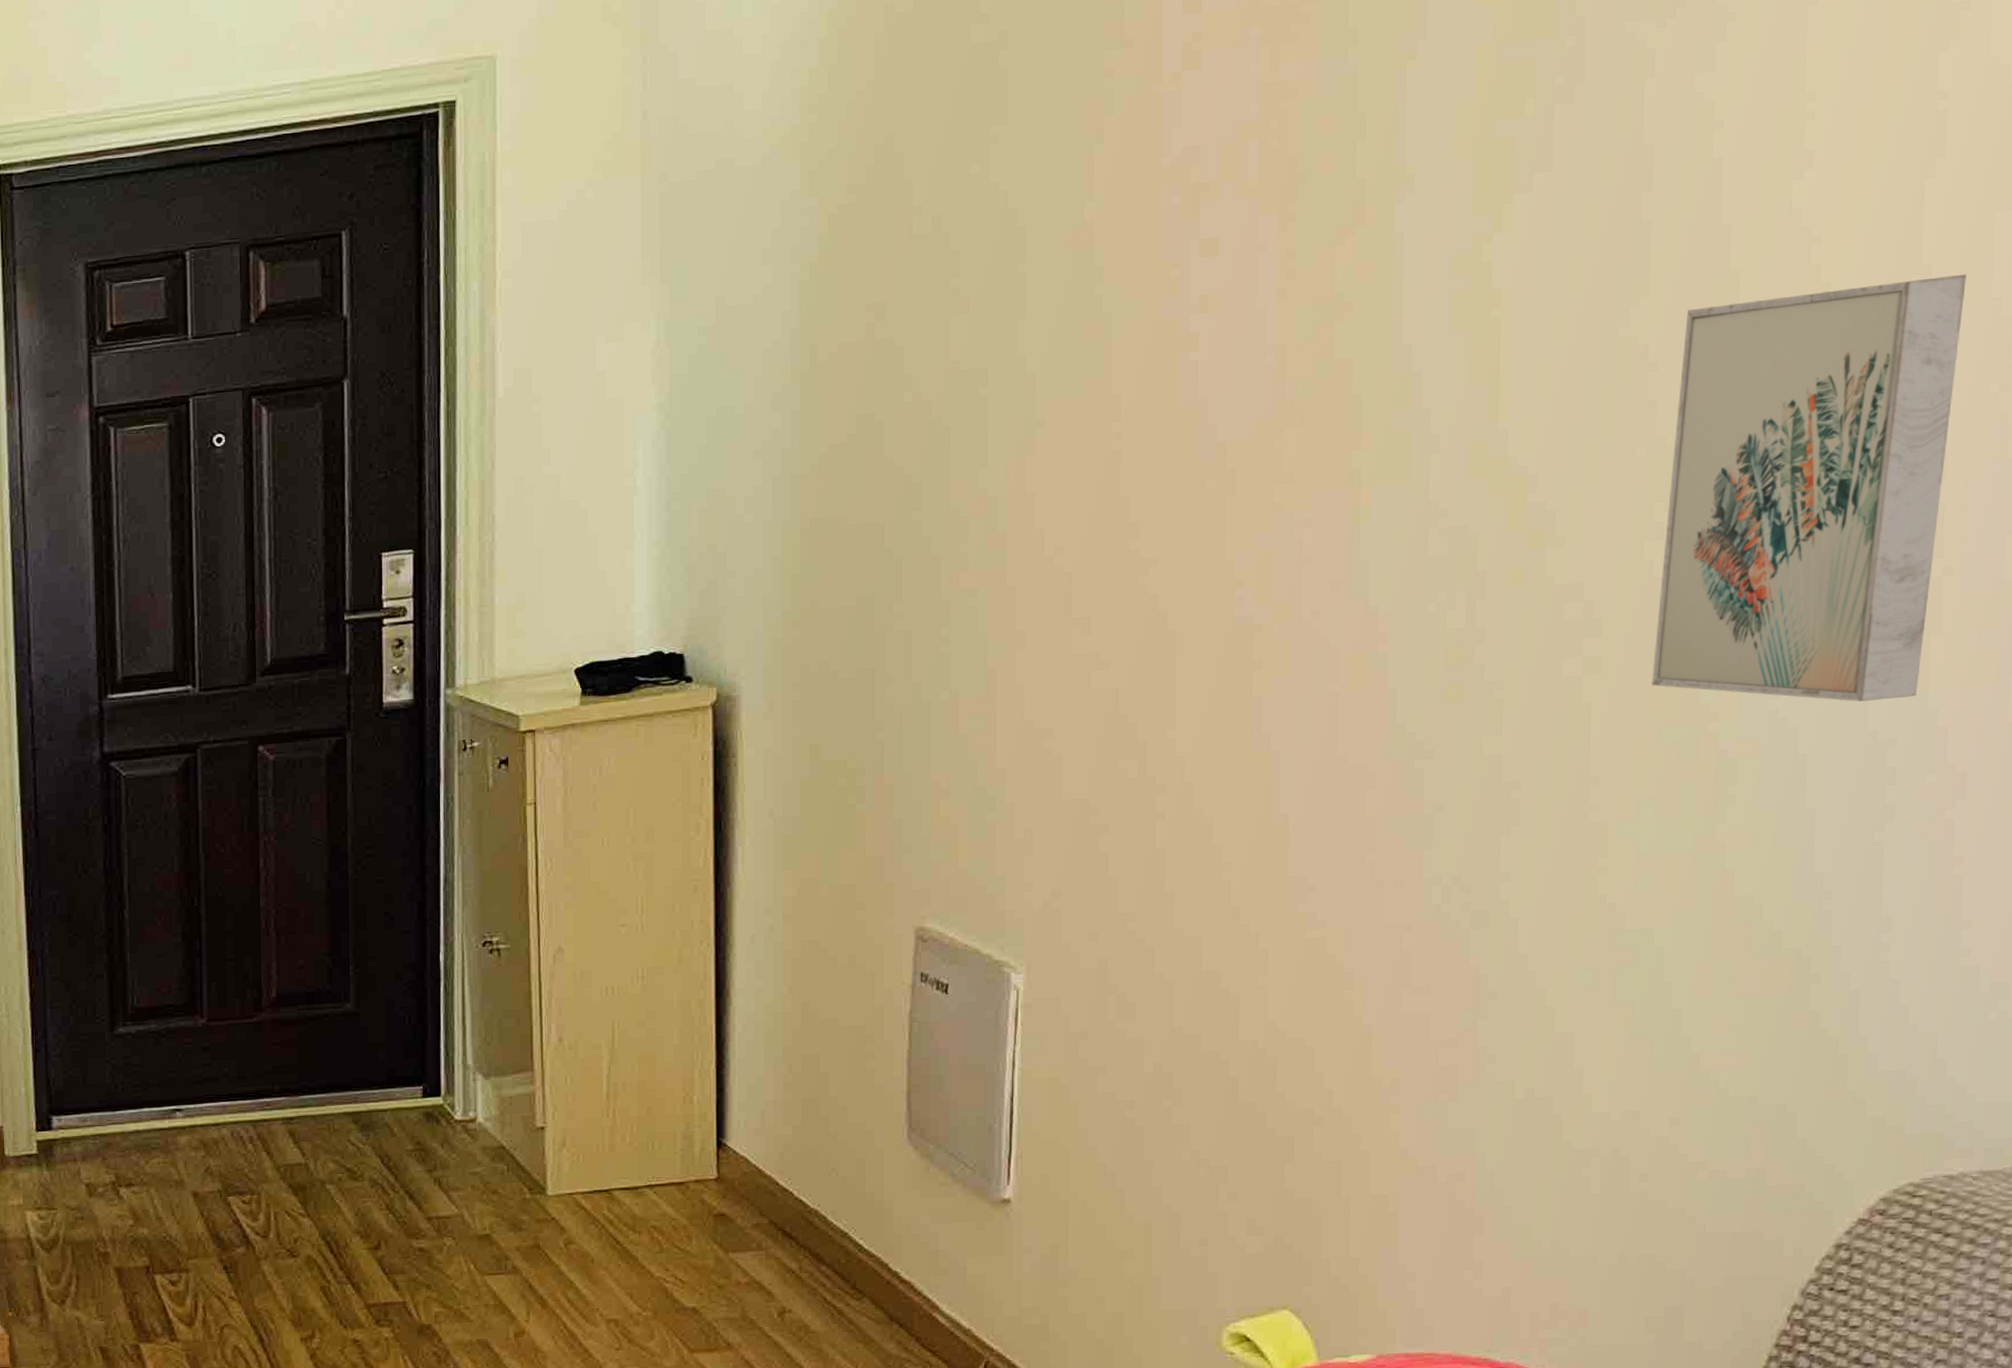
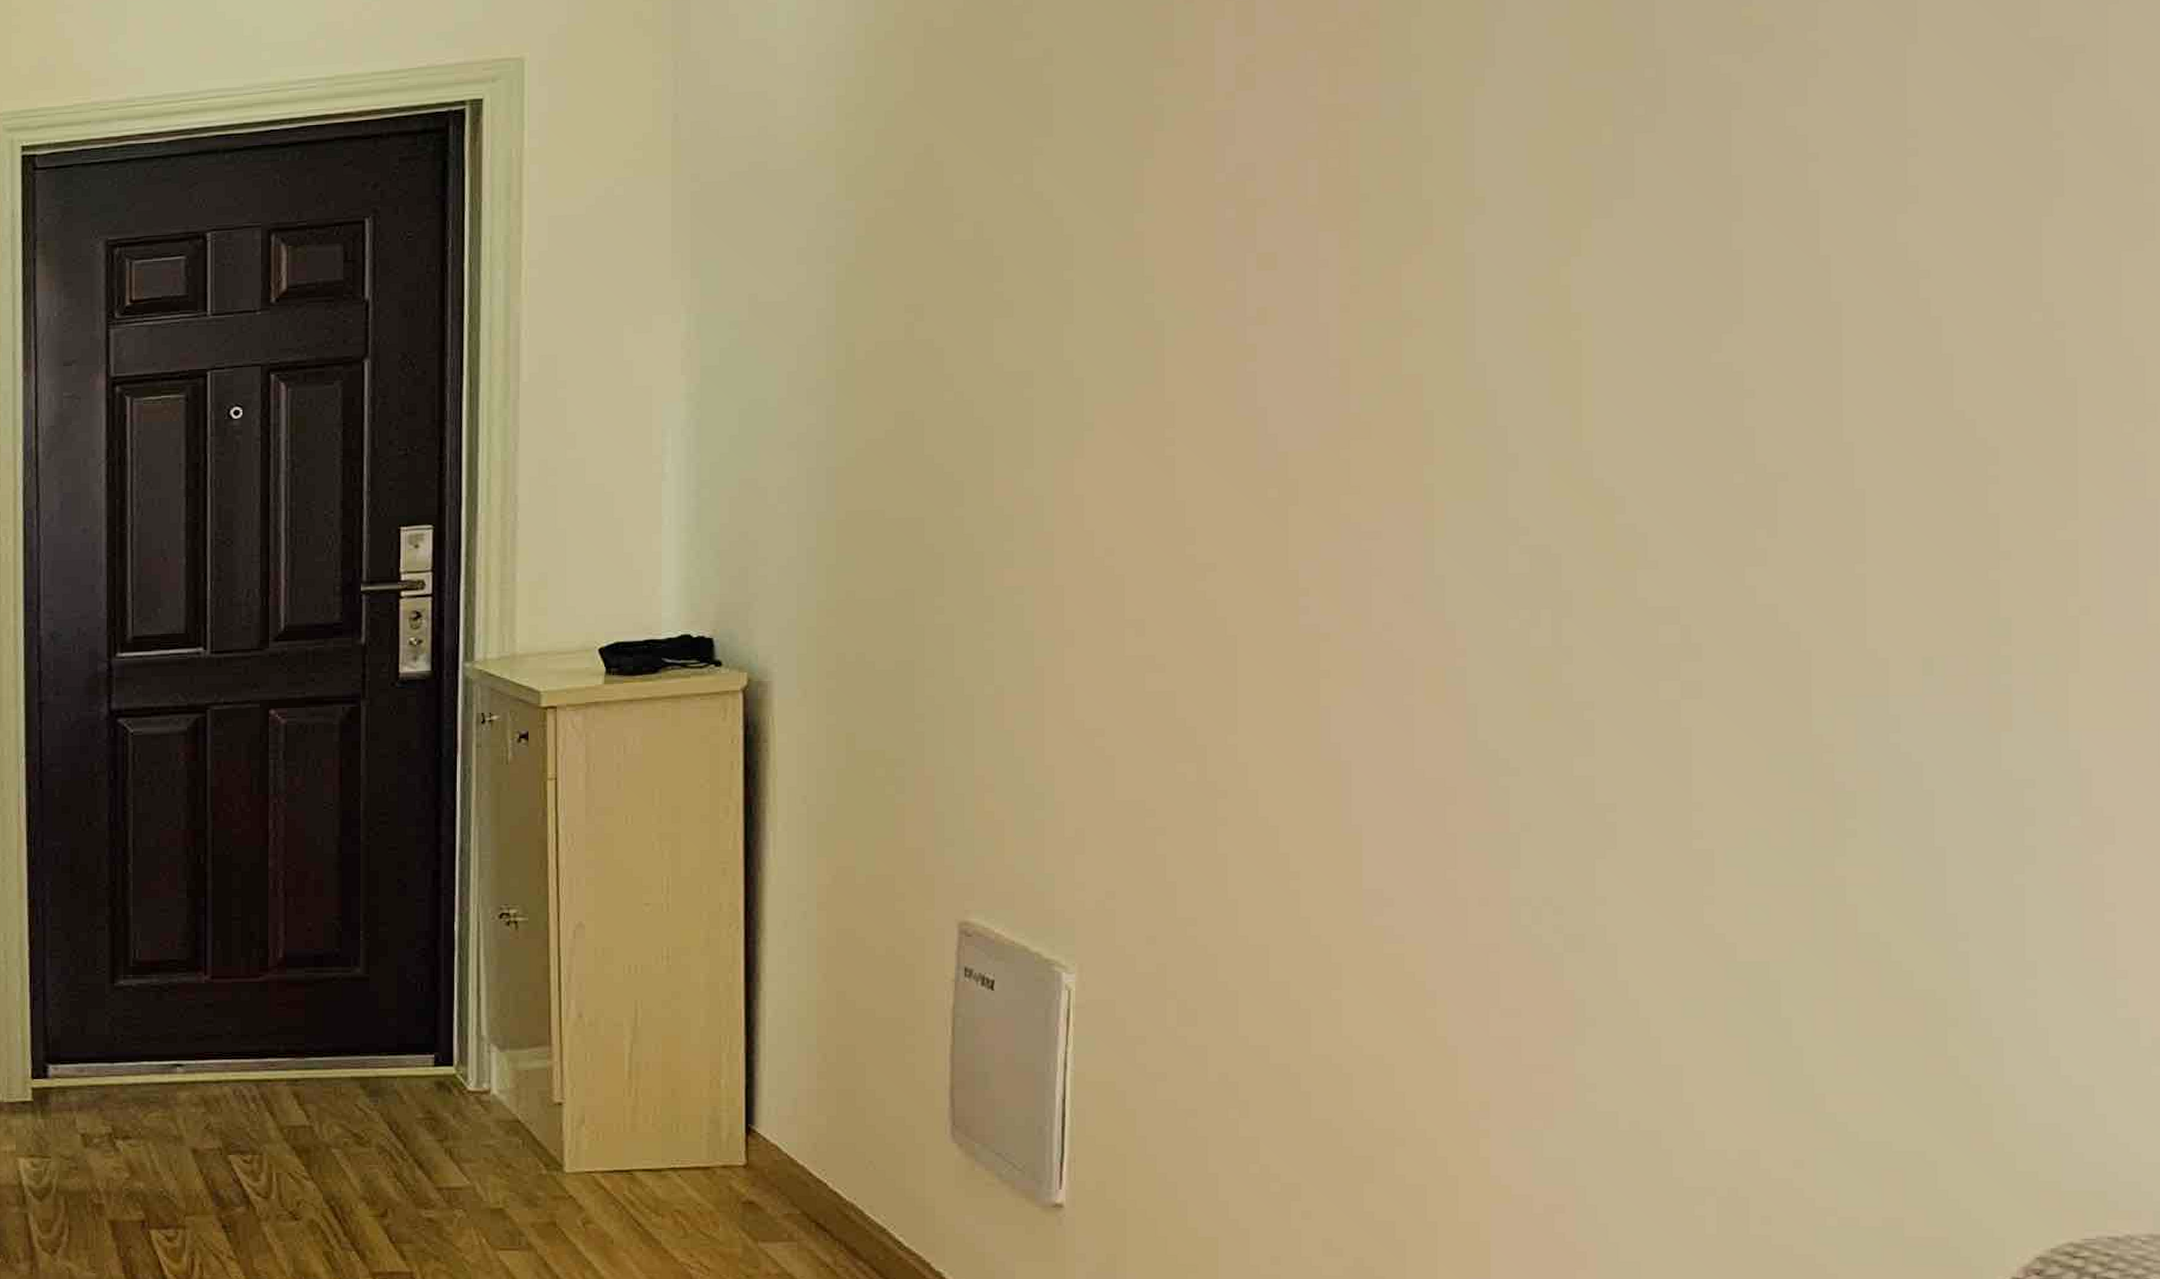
wall art: present [1652,273,1966,702] -> none [1758,312,2092,739]

